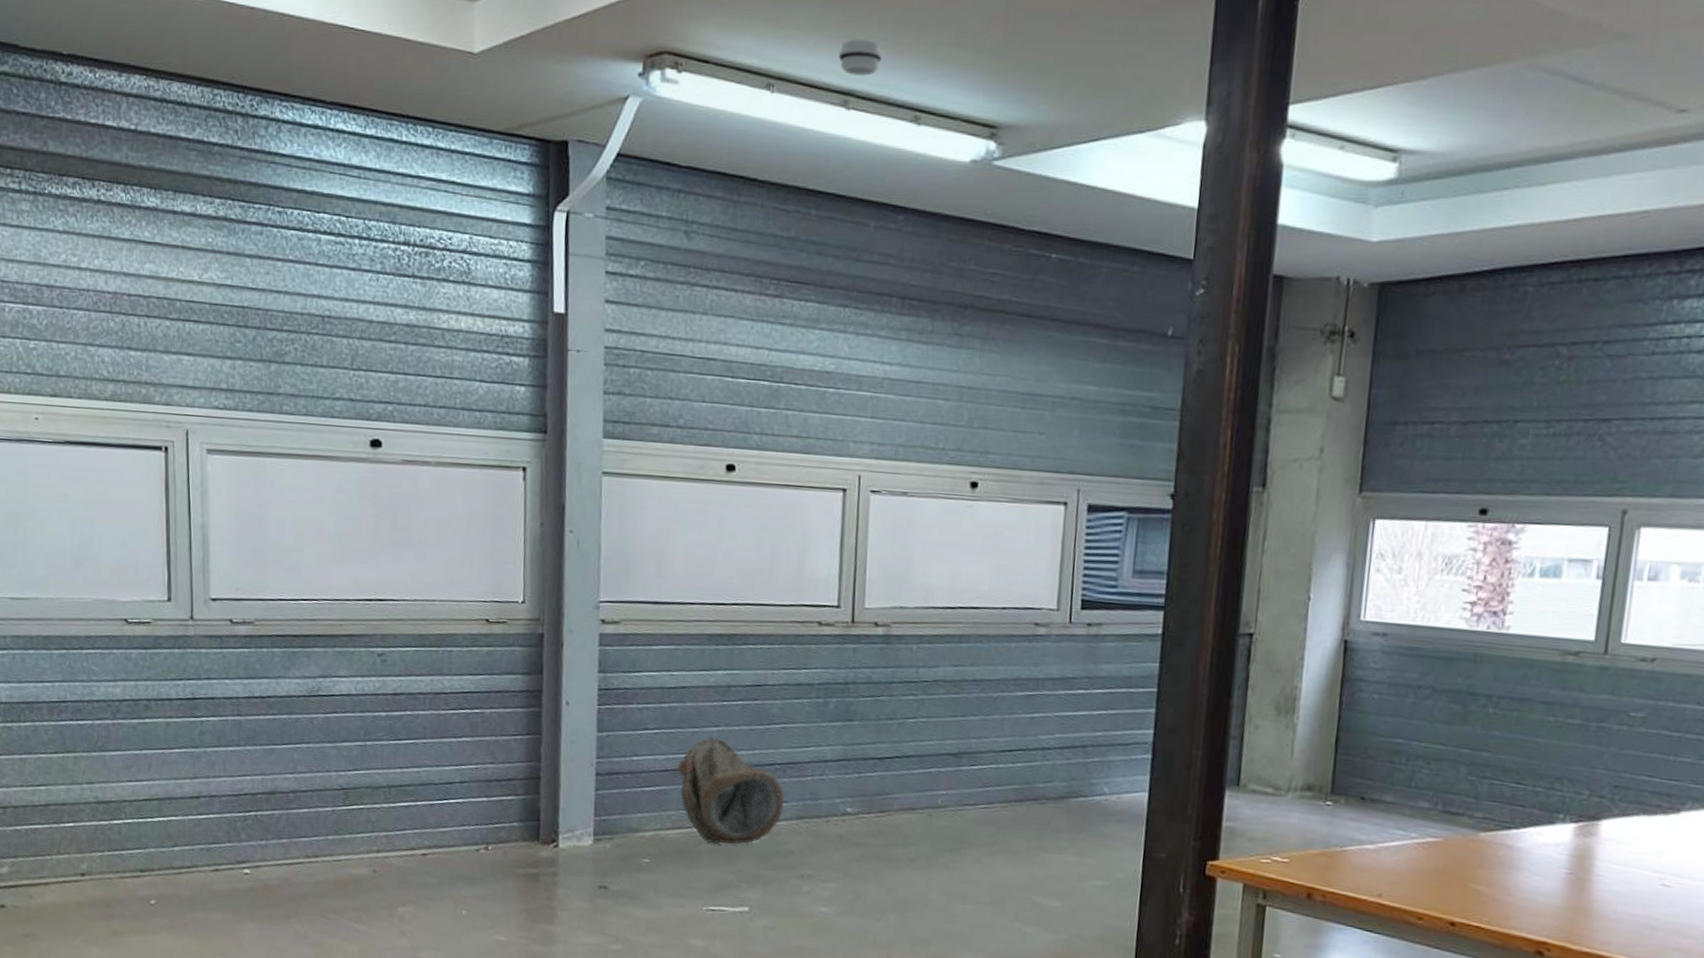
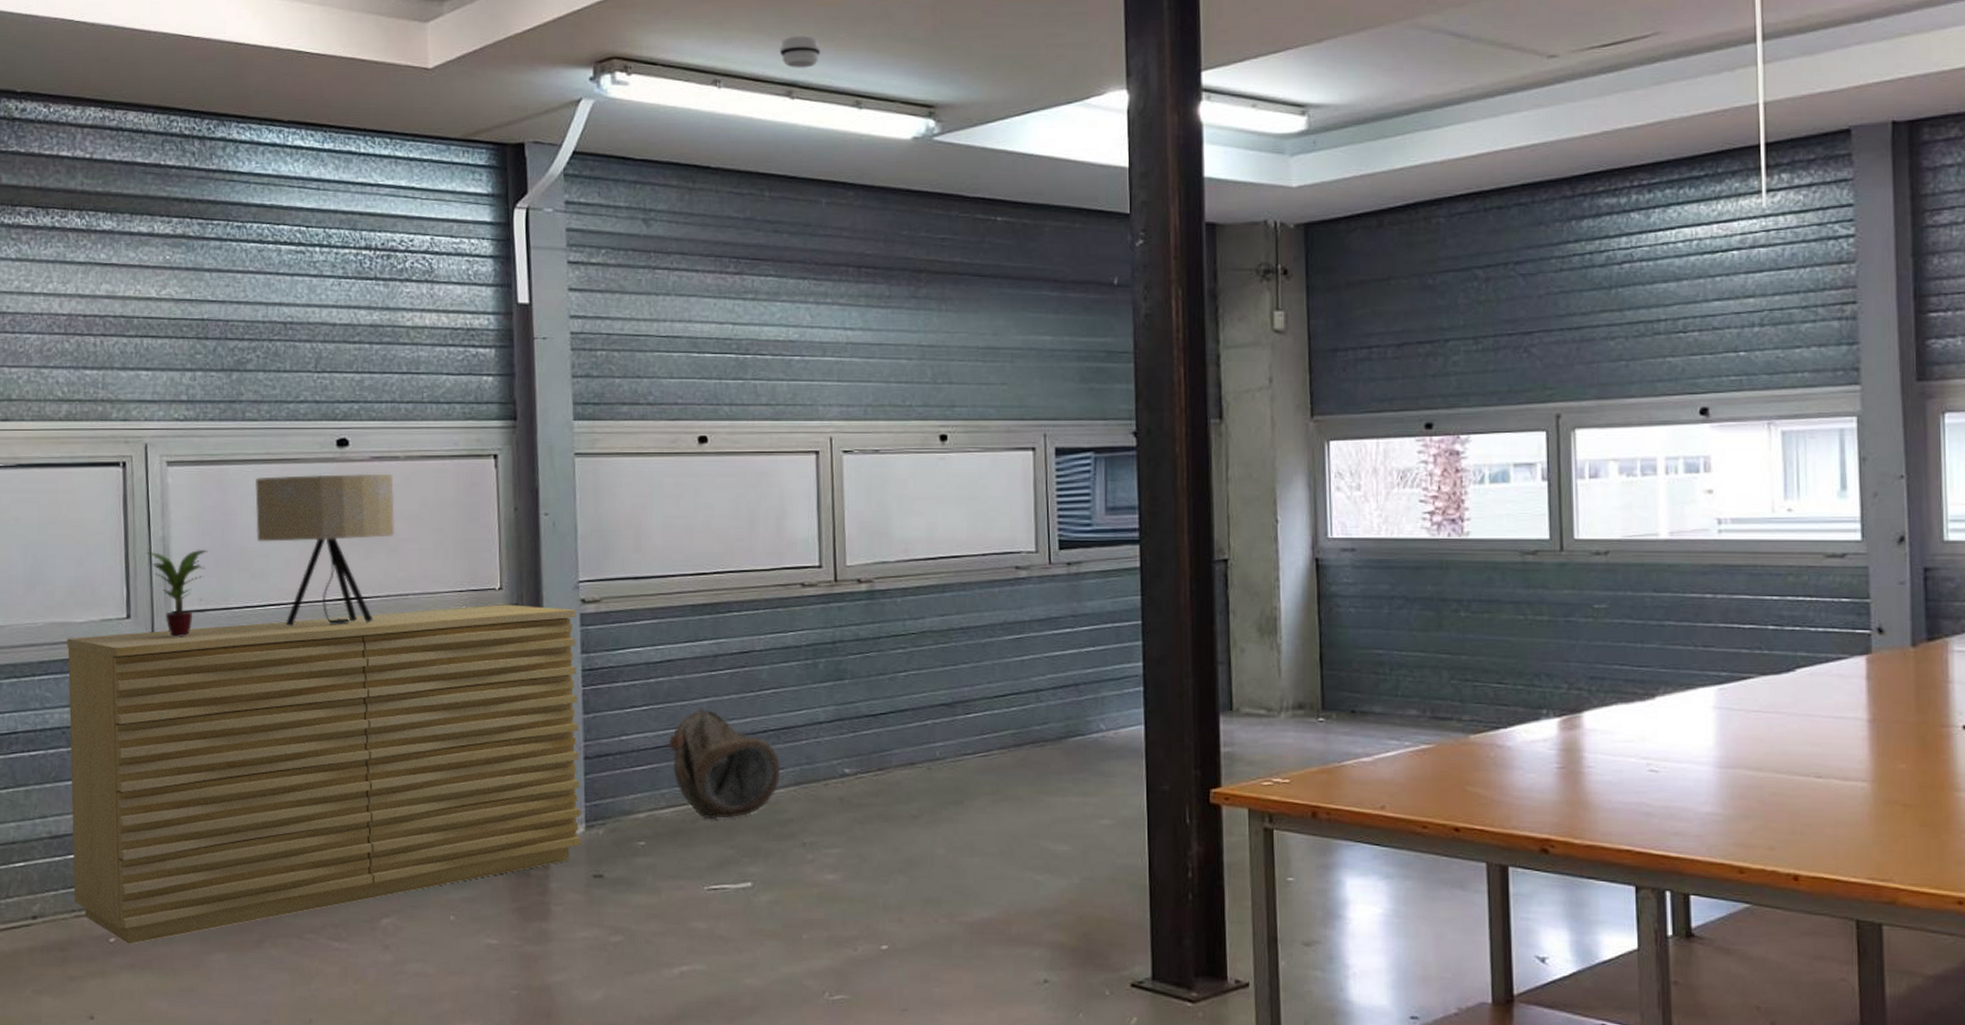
sideboard: none [112,615,596,908] -> present [67,604,582,945]
potted plant: none [186,538,245,624] -> present [145,549,209,637]
table lamp: none [290,472,424,626] -> present [254,473,395,626]

